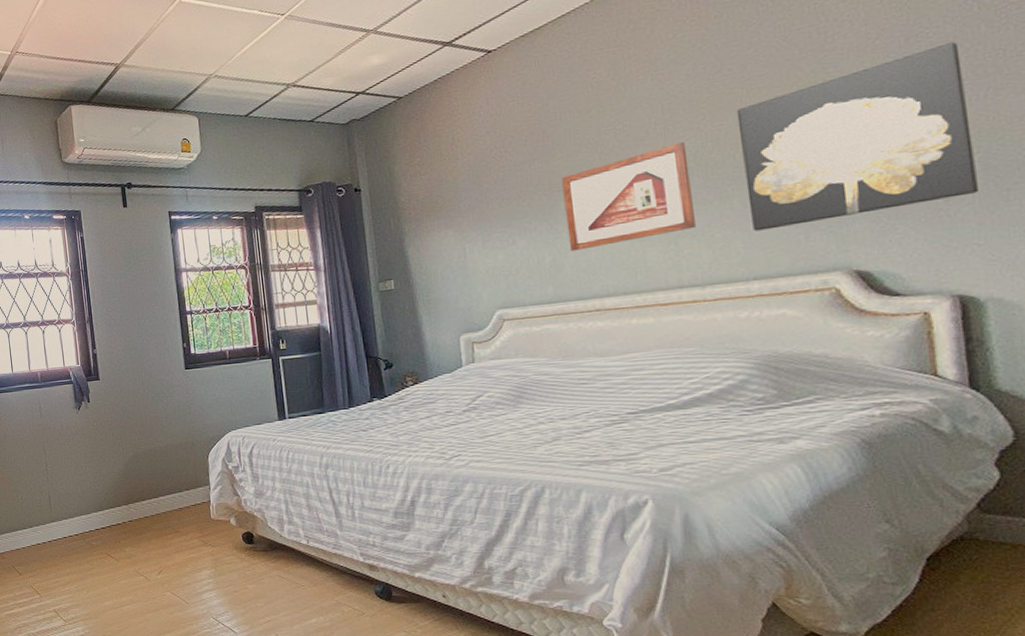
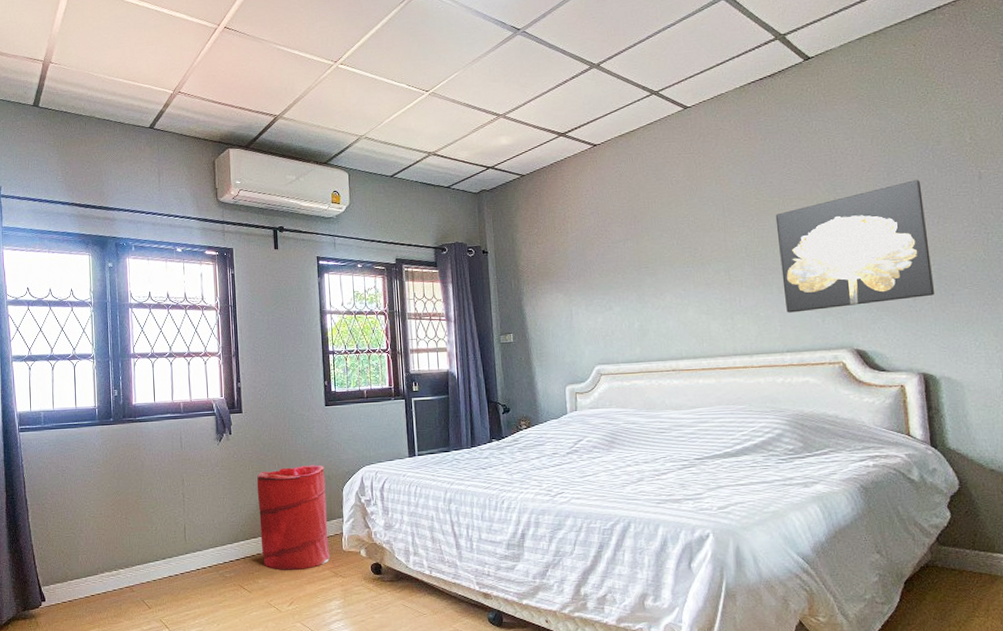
laundry hamper: none [118,431,199,539] -> present [256,465,331,570]
picture frame: present [561,141,696,251] -> none [648,236,746,319]

